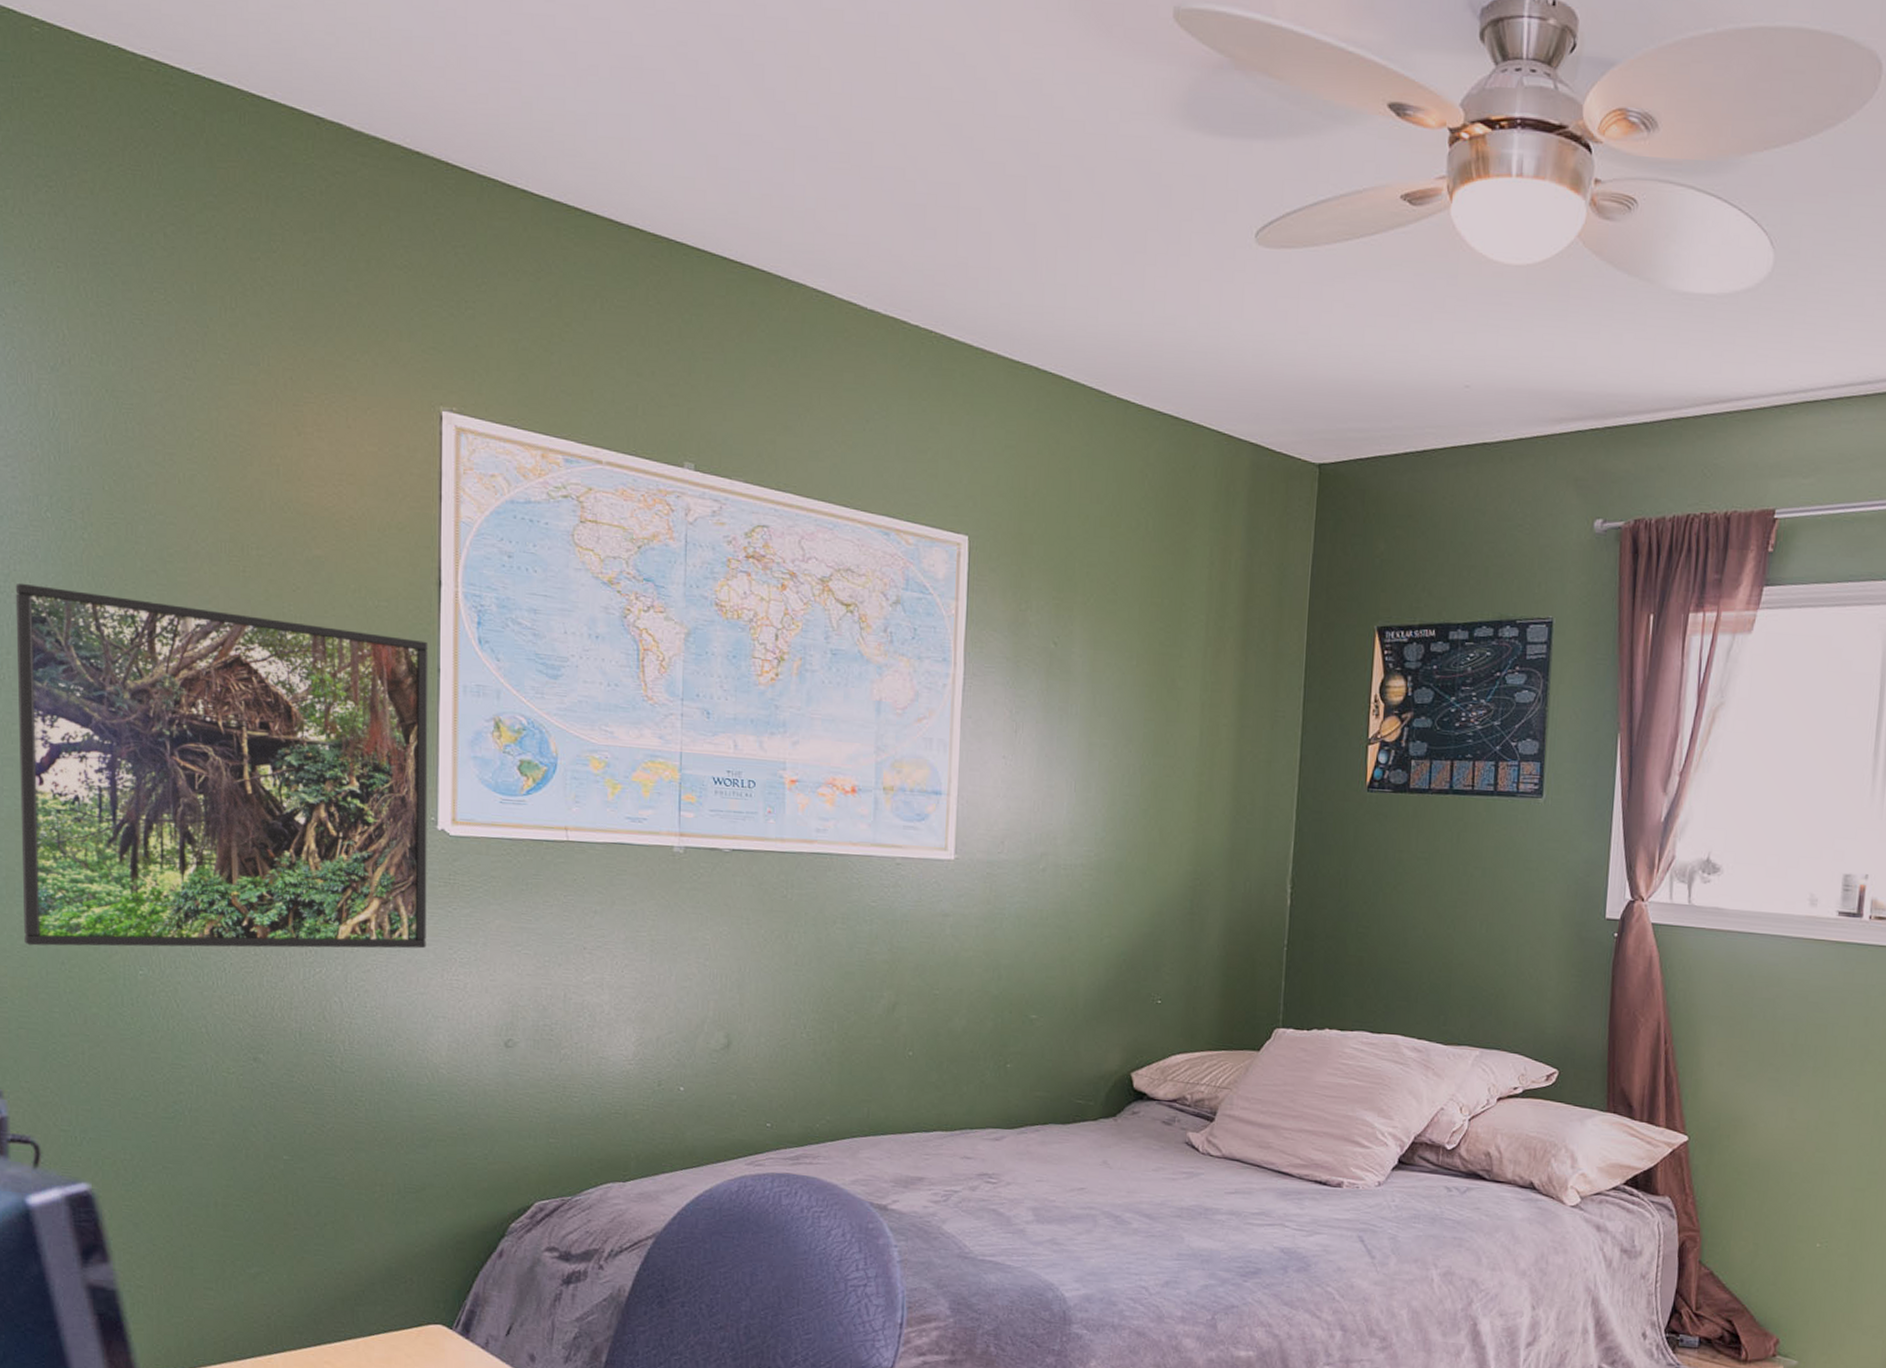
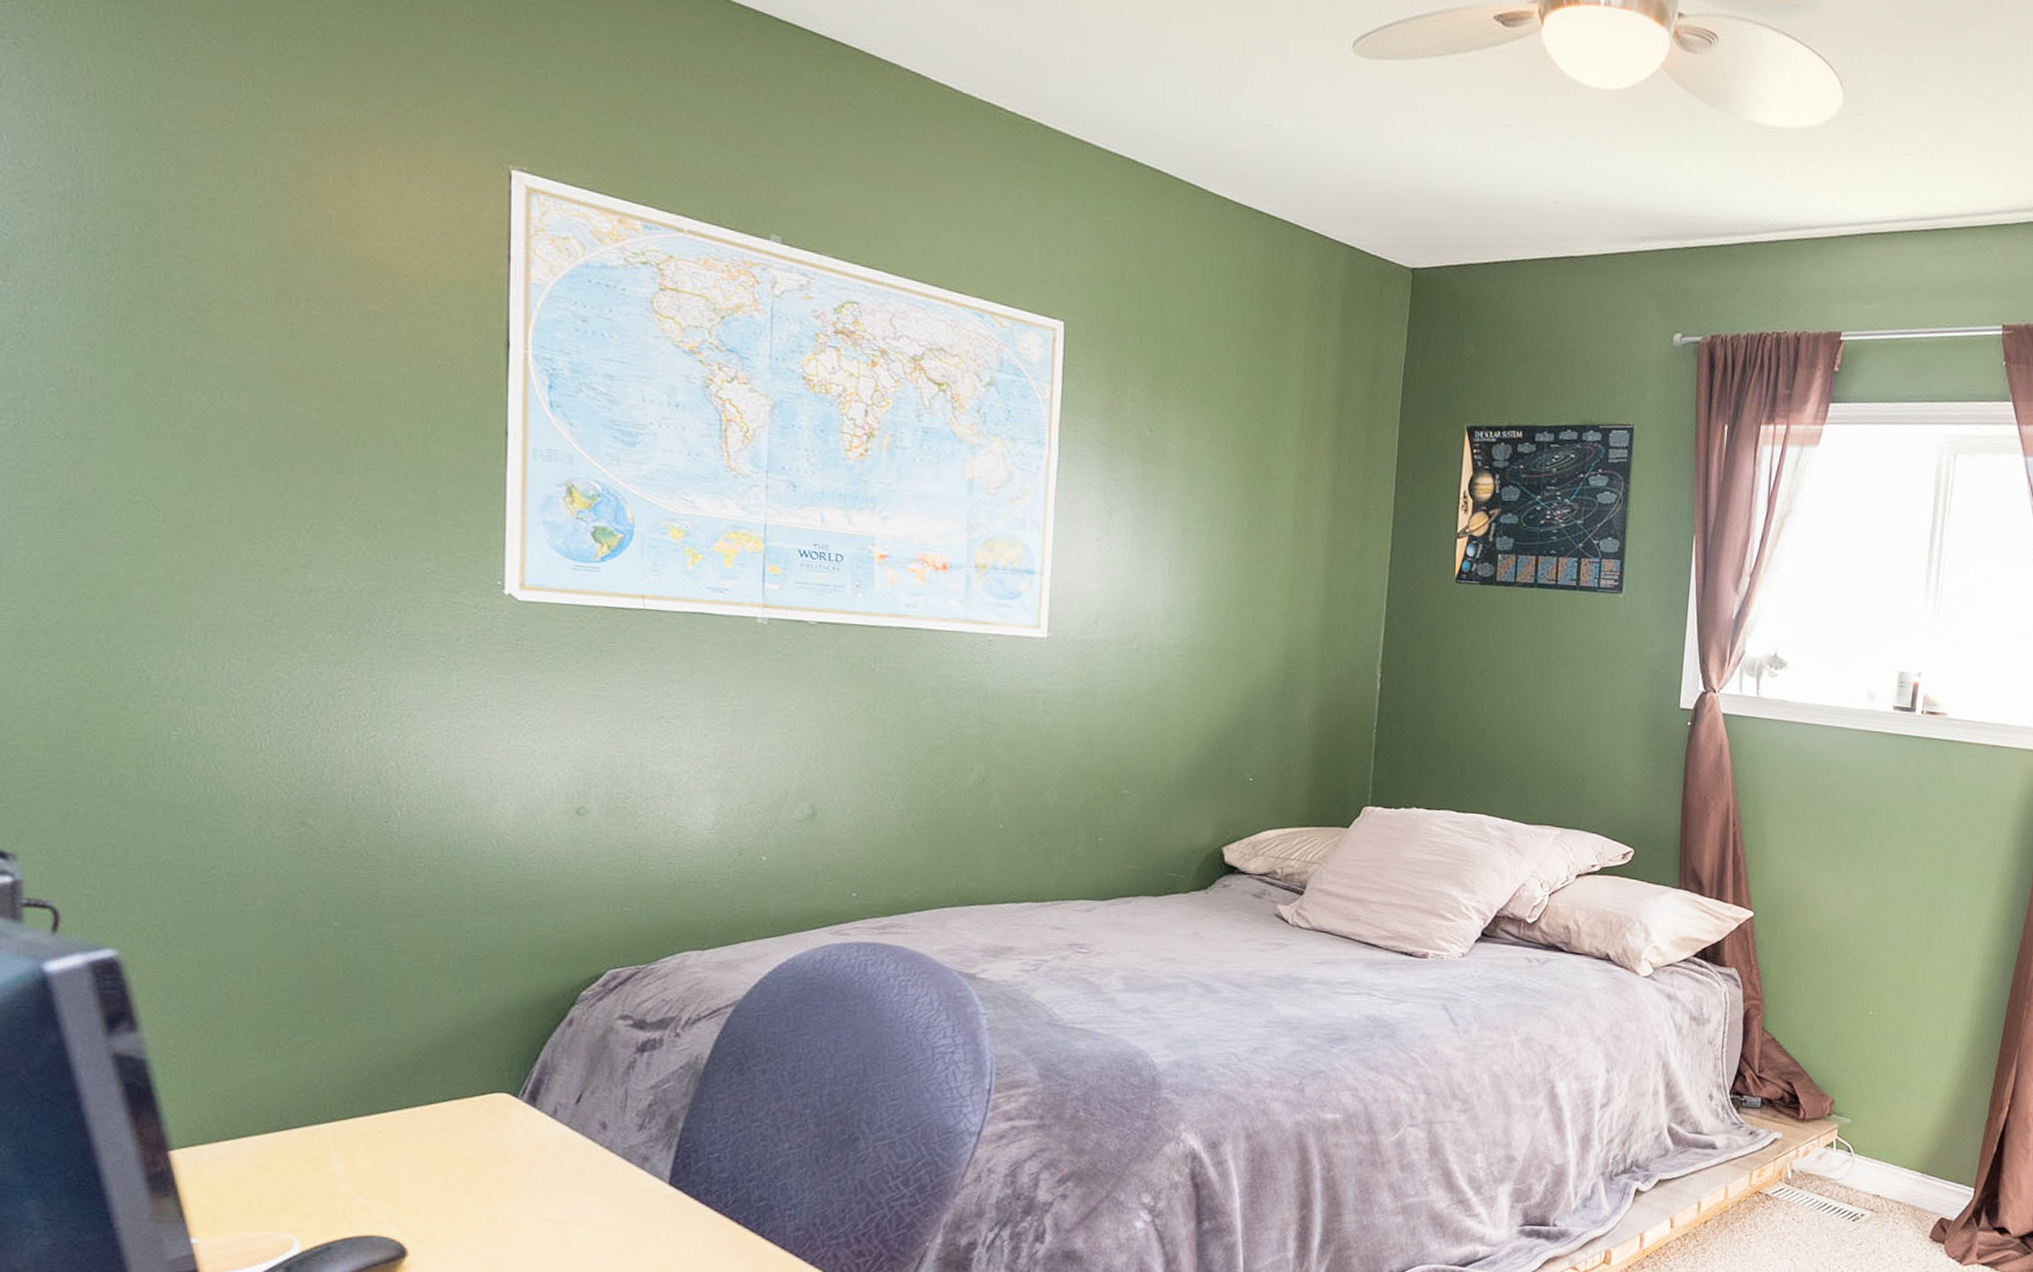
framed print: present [15,582,429,949] -> none [32,324,495,714]

